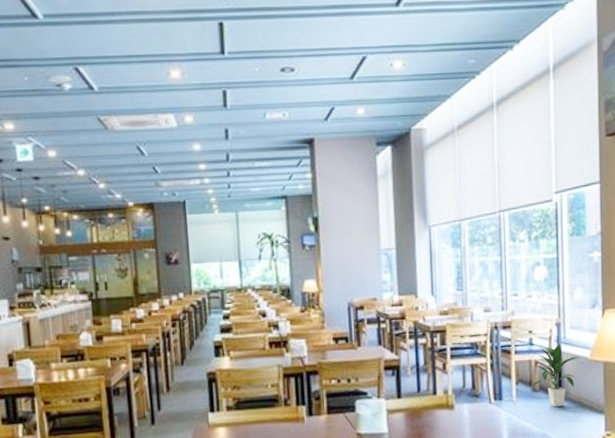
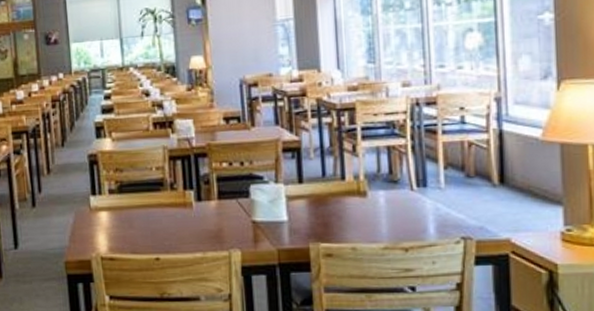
indoor plant: present [528,343,581,407] -> none [460,121,529,195]

